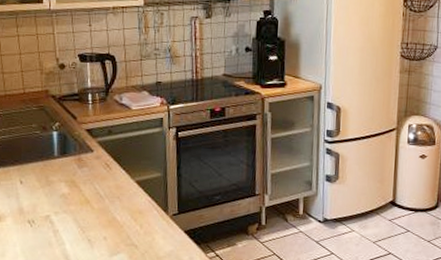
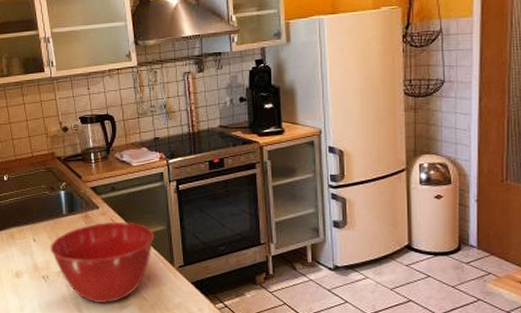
mixing bowl: none [38,166,150,251] -> present [50,221,155,304]

